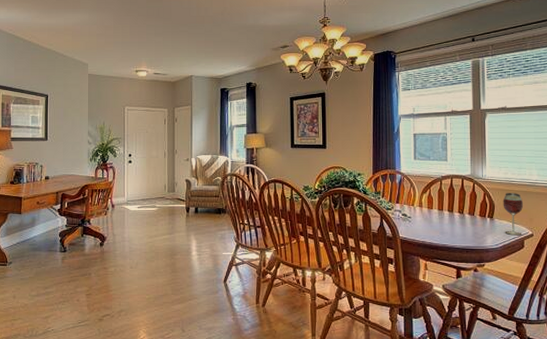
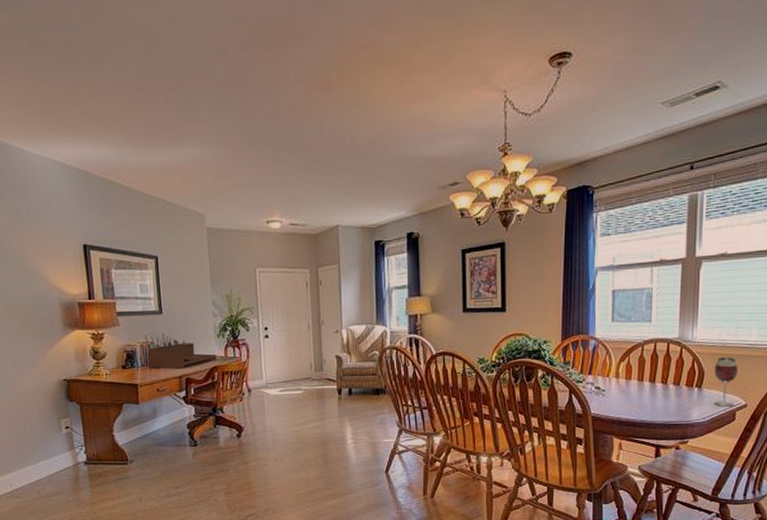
desk organizer: none [31,155,89,186] -> present [144,332,217,369]

